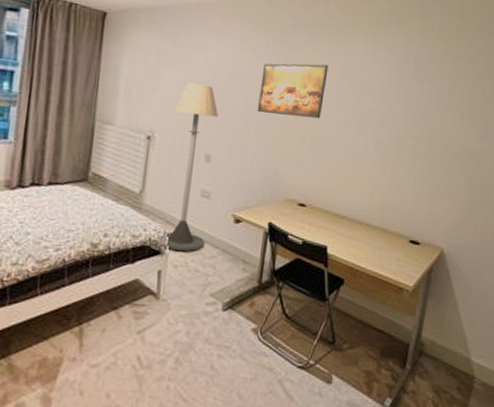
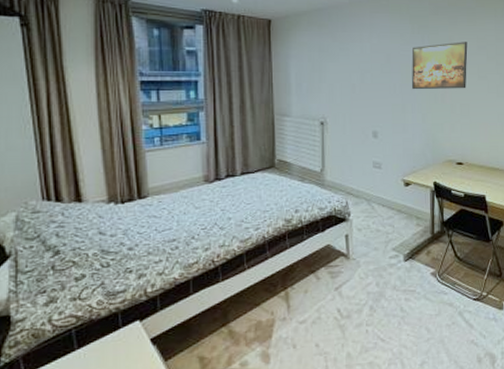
floor lamp: present [164,83,218,251] -> none [341,72,383,216]

